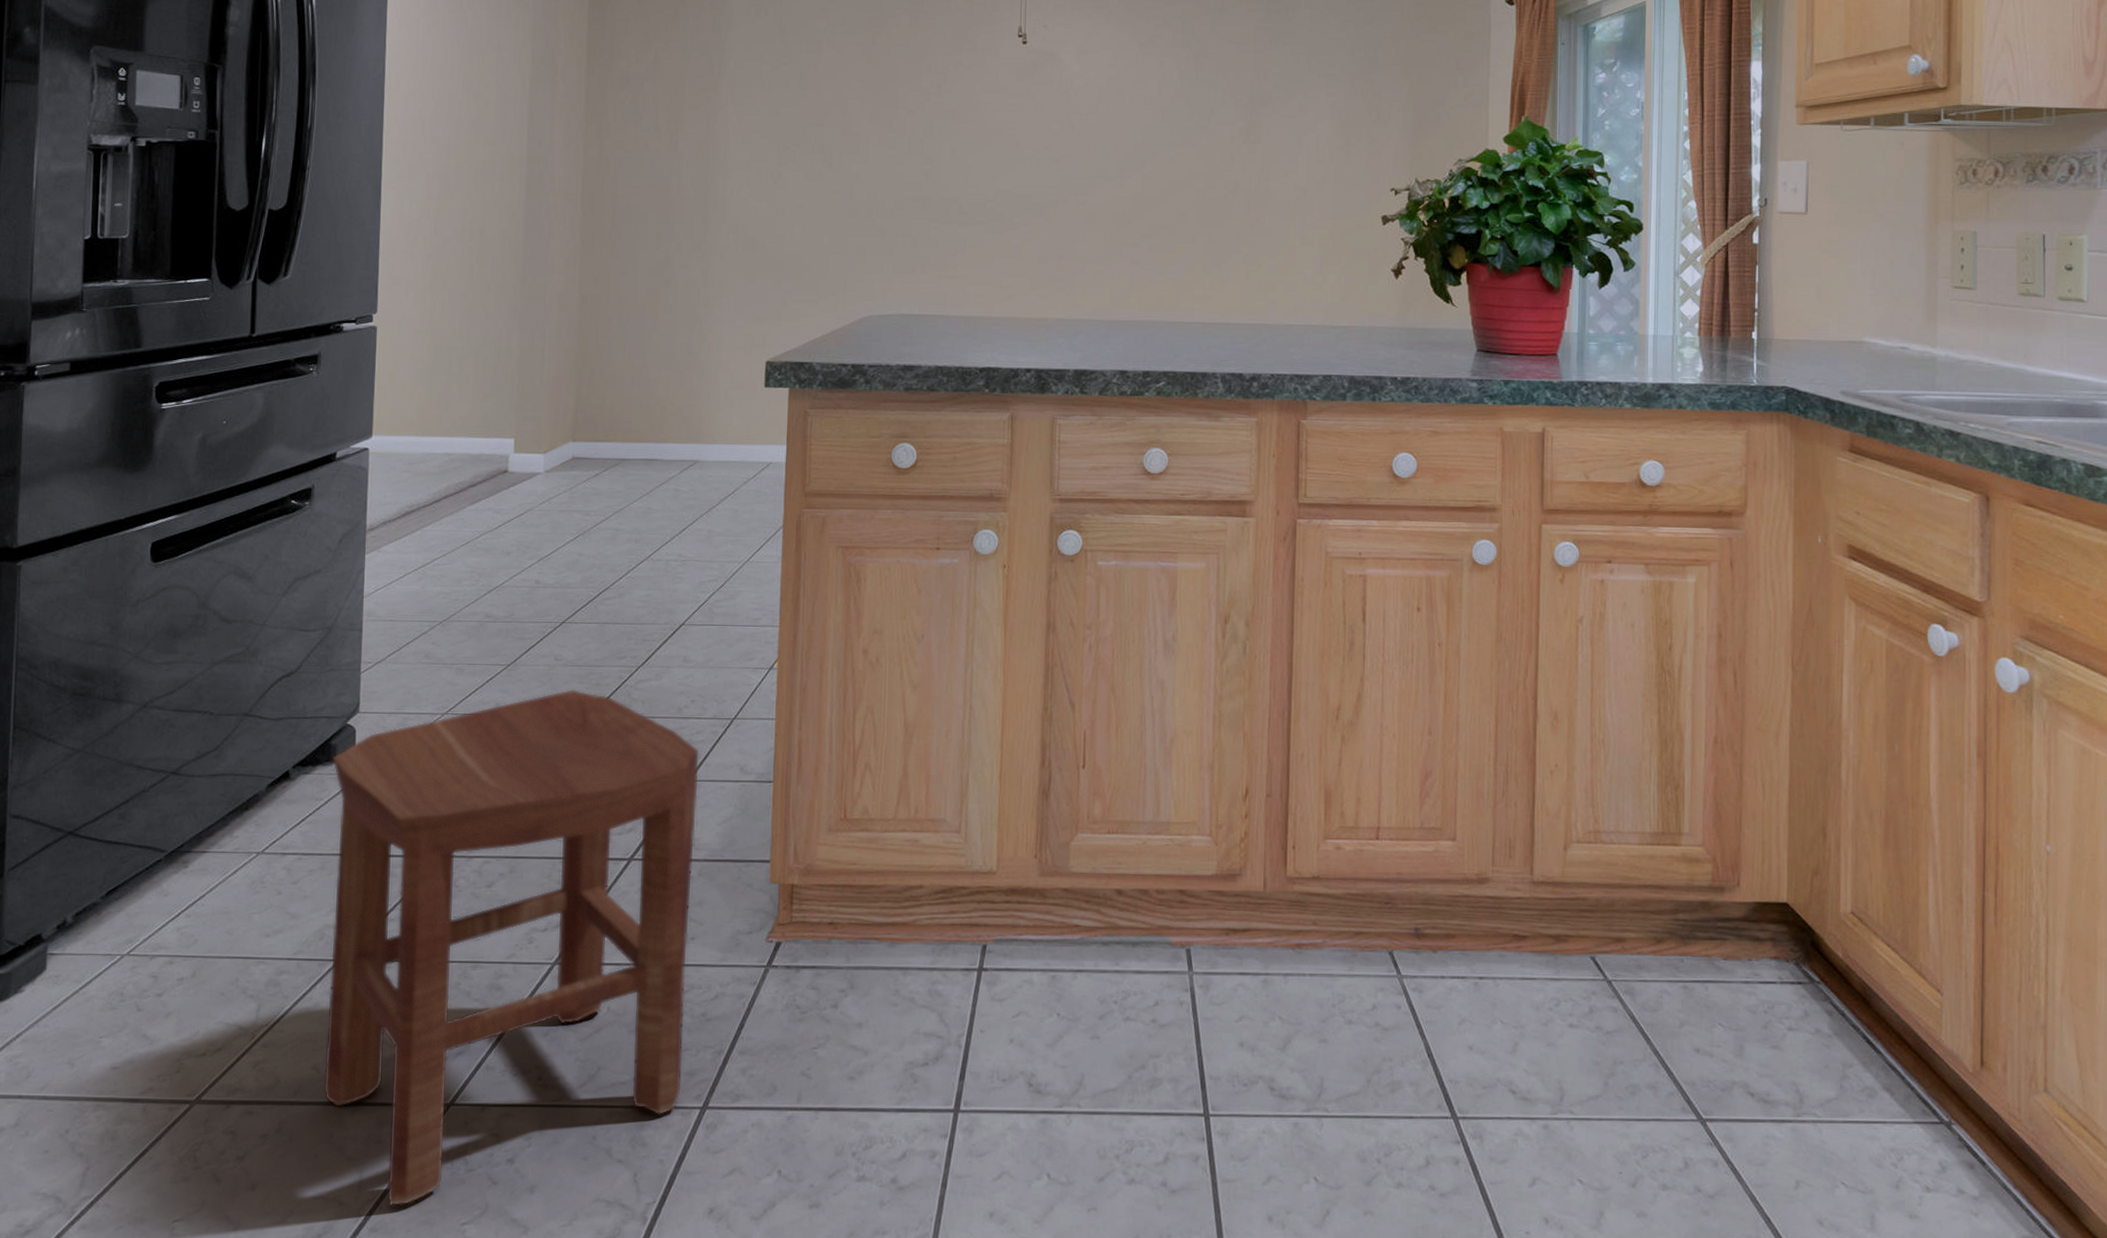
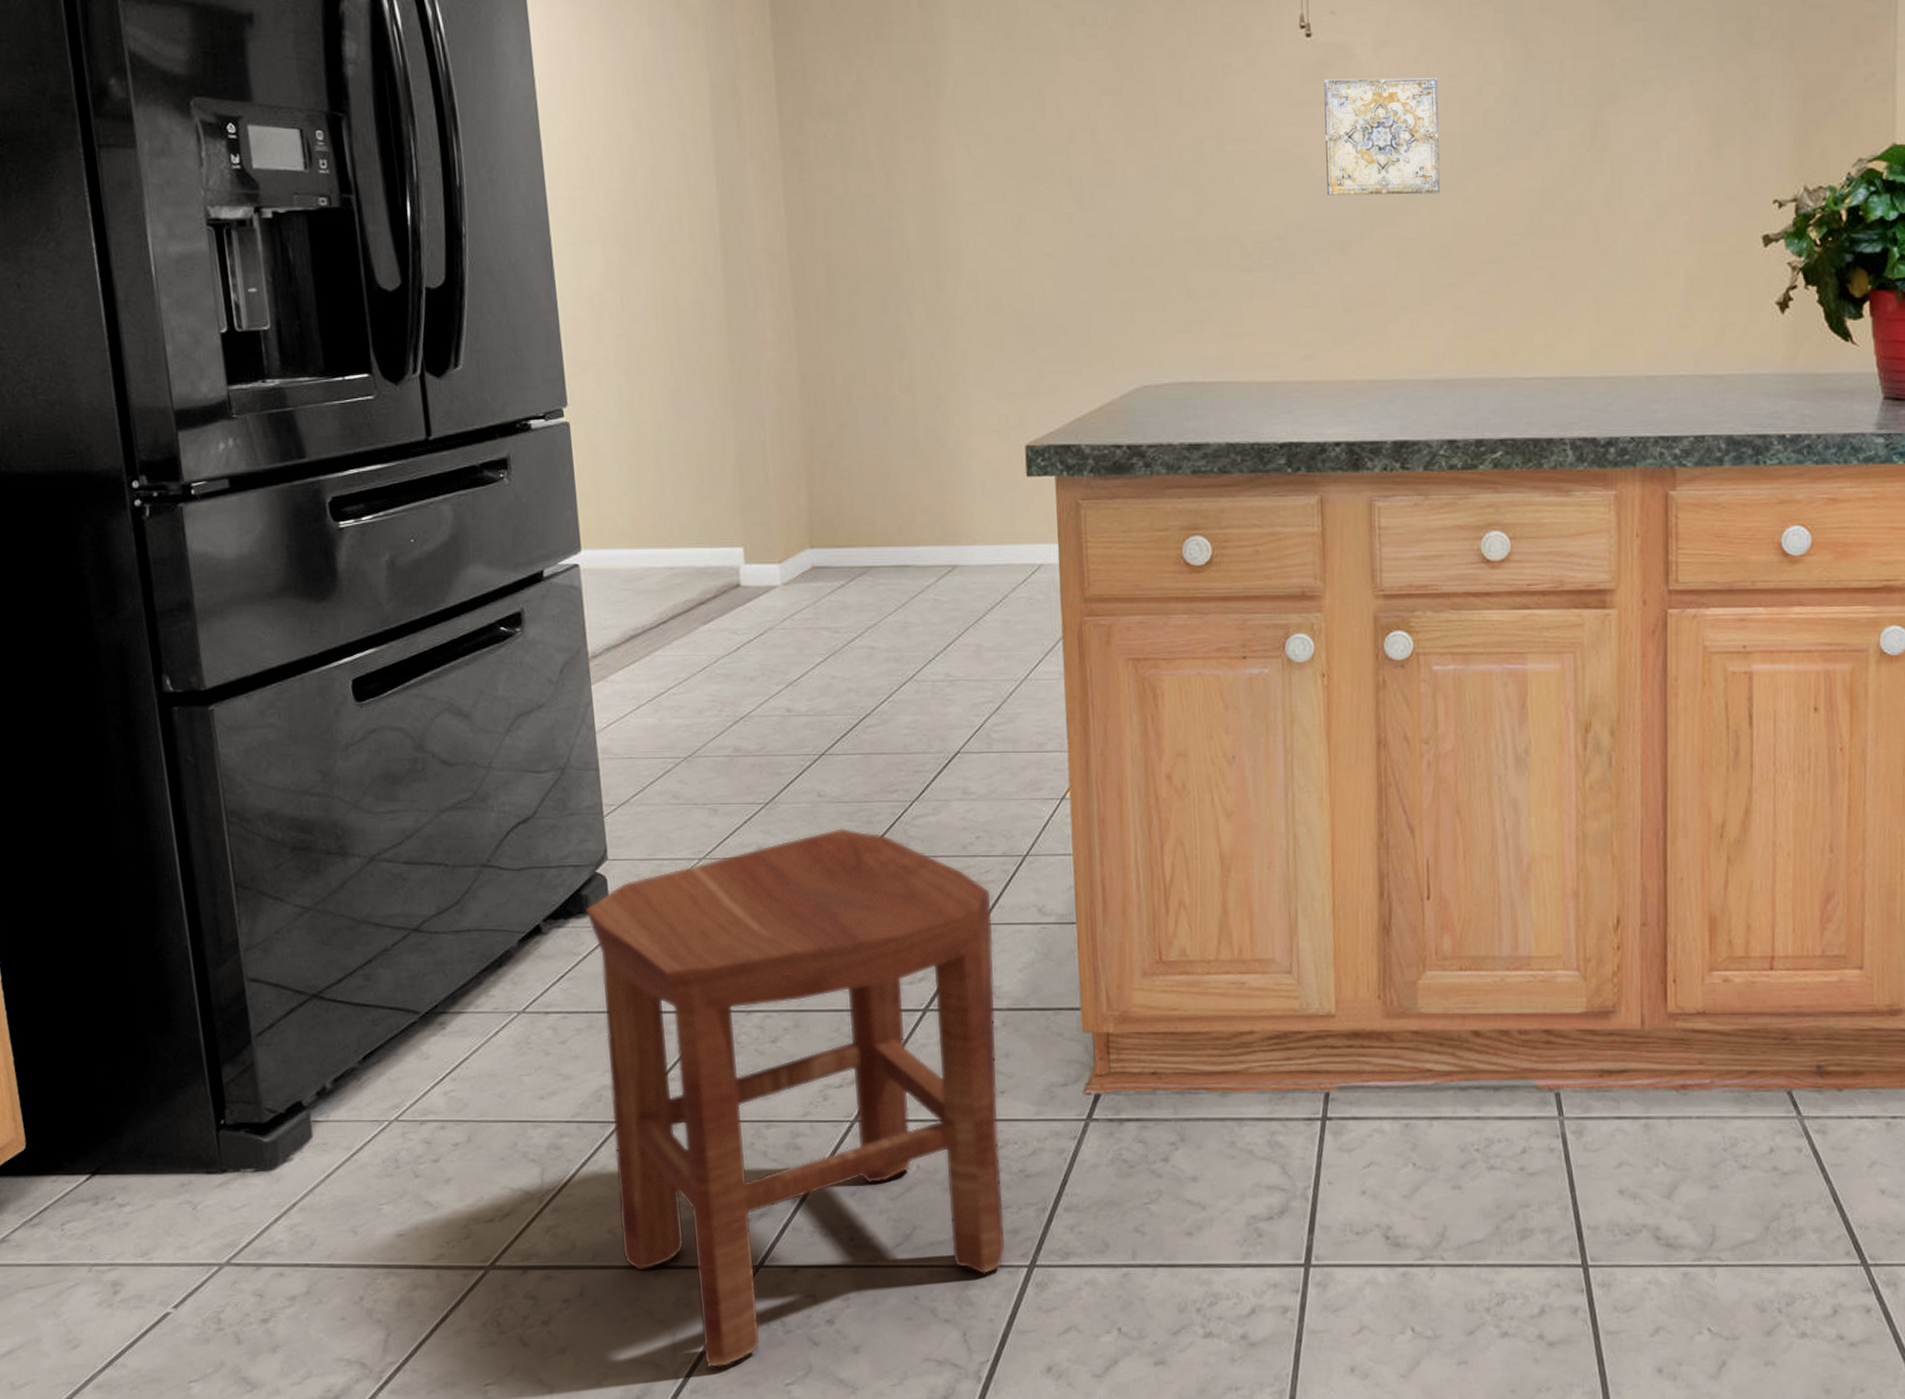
wall art: none [1032,77,1126,171] -> present [1324,78,1440,195]

